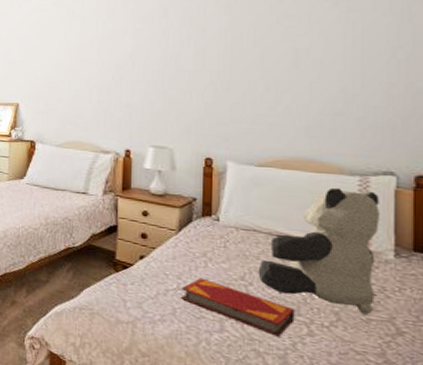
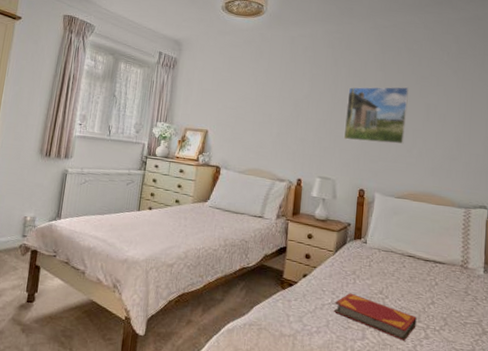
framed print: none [180,31,266,102] -> present [343,87,409,145]
teddy bear: present [258,187,379,315] -> none [392,217,476,319]

